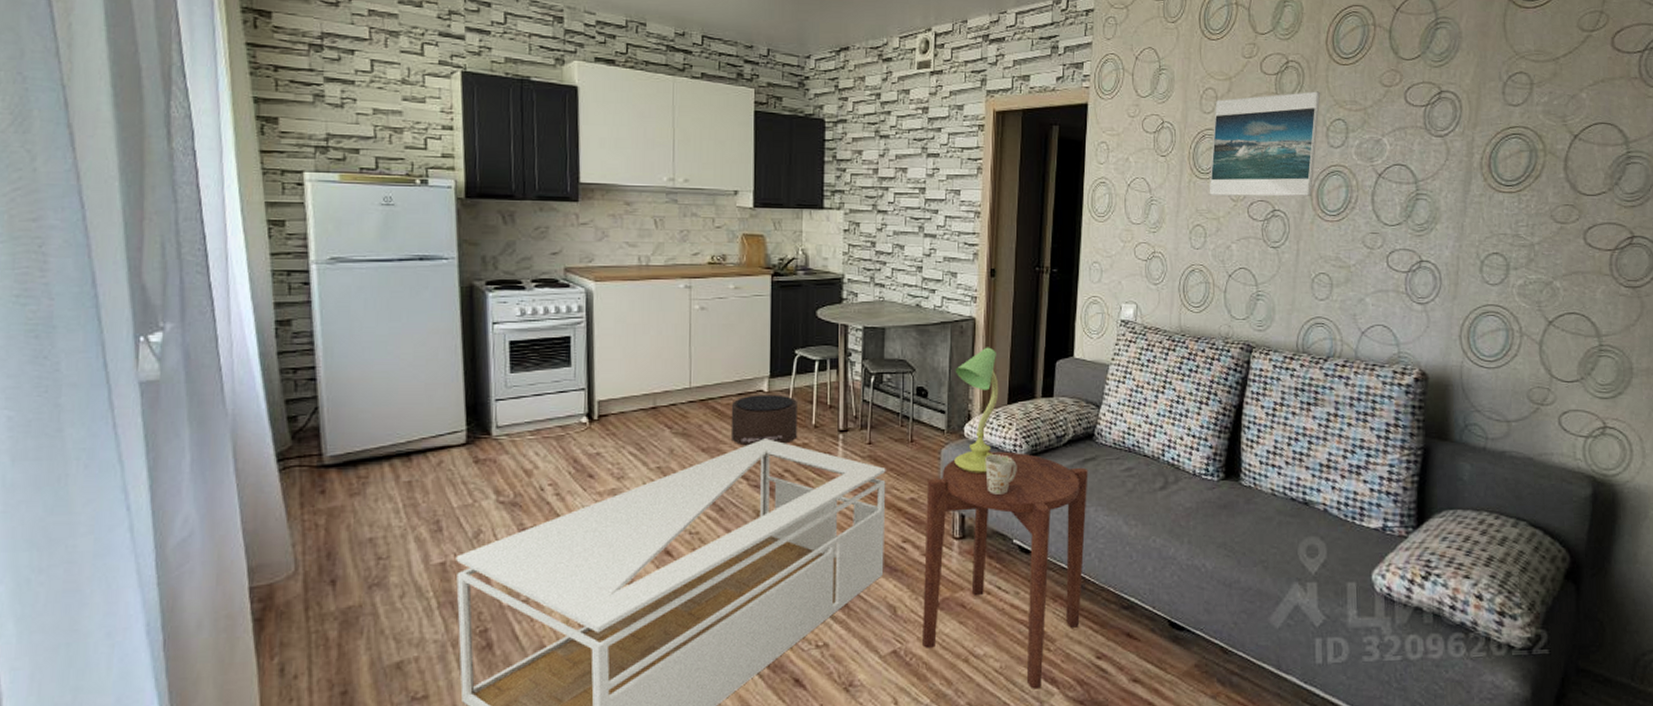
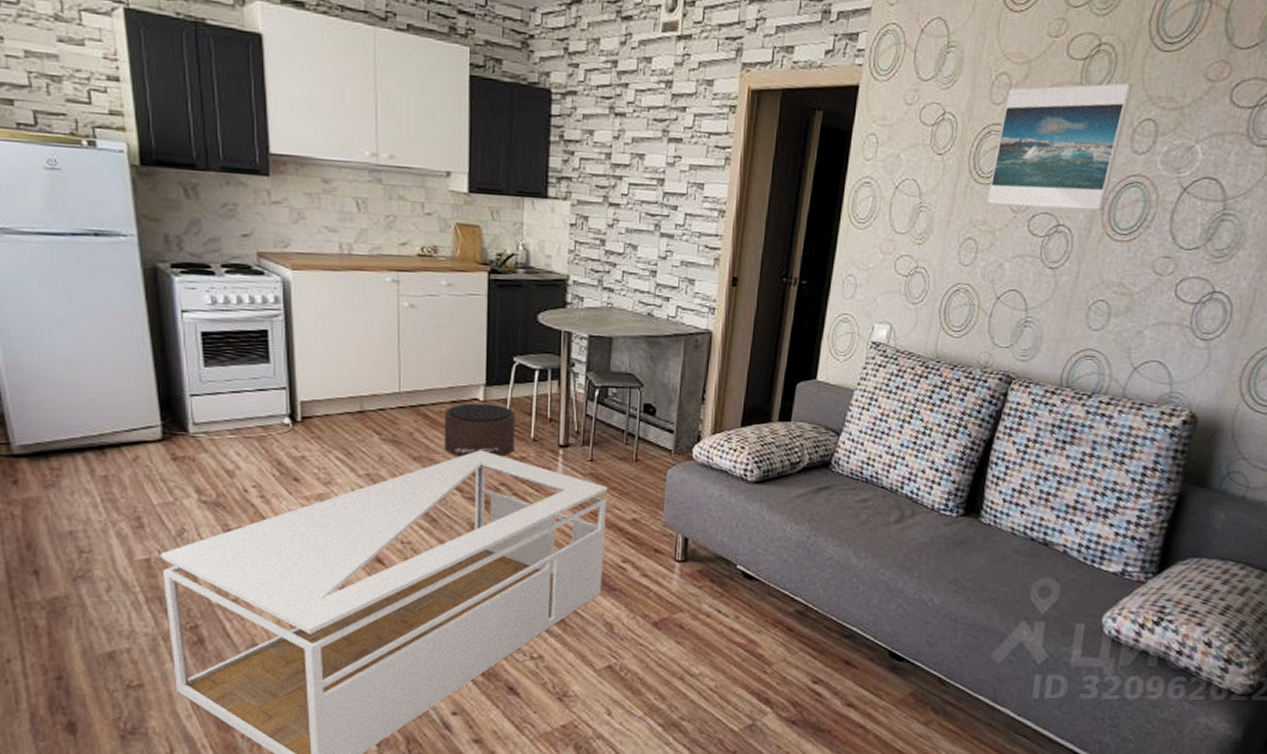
side table: present [923,450,1088,689] -> none [638,474,821,708]
table lamp: present [954,347,999,473] -> none [680,364,733,497]
mug: present [985,454,1017,494] -> none [712,478,747,519]

